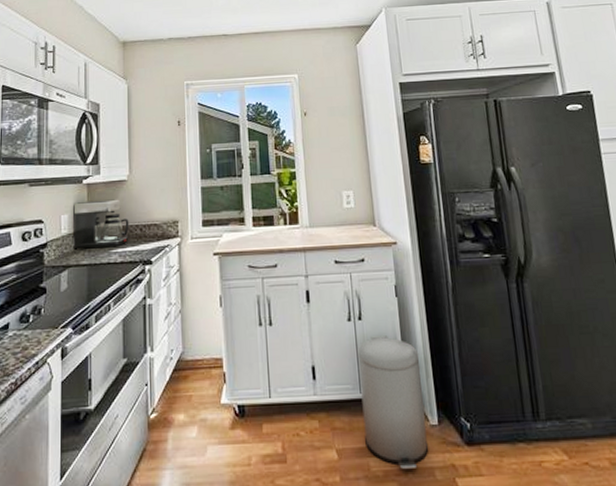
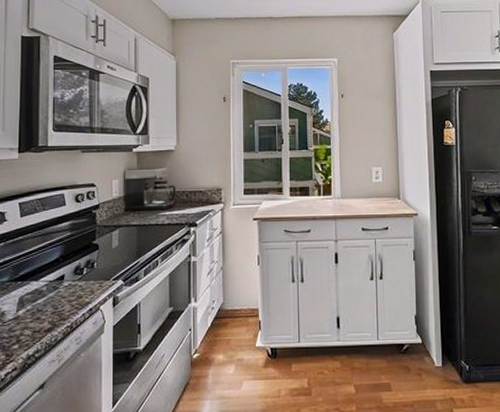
pedal bin: present [357,336,429,470] -> none [377,293,433,402]

